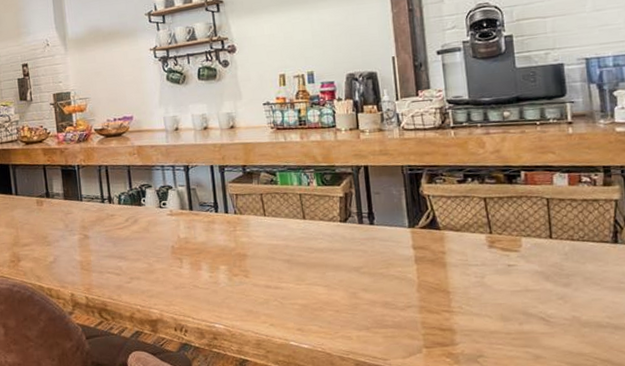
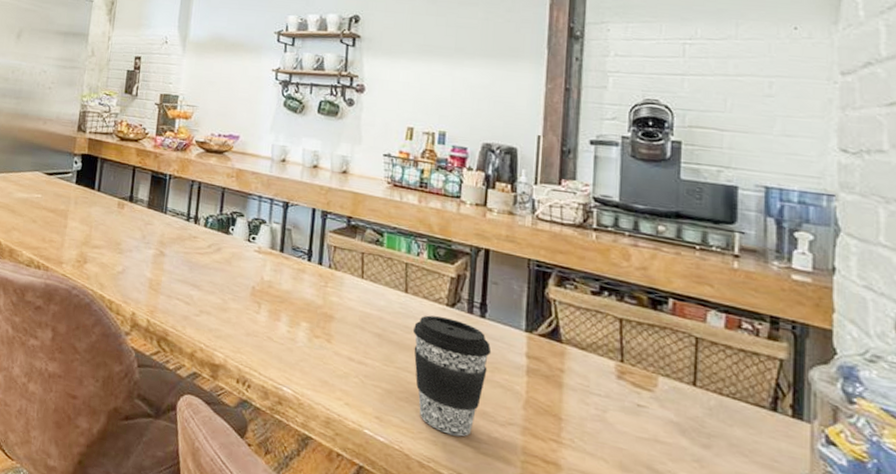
coffee cup: none [315,232,384,328] -> present [412,315,492,437]

